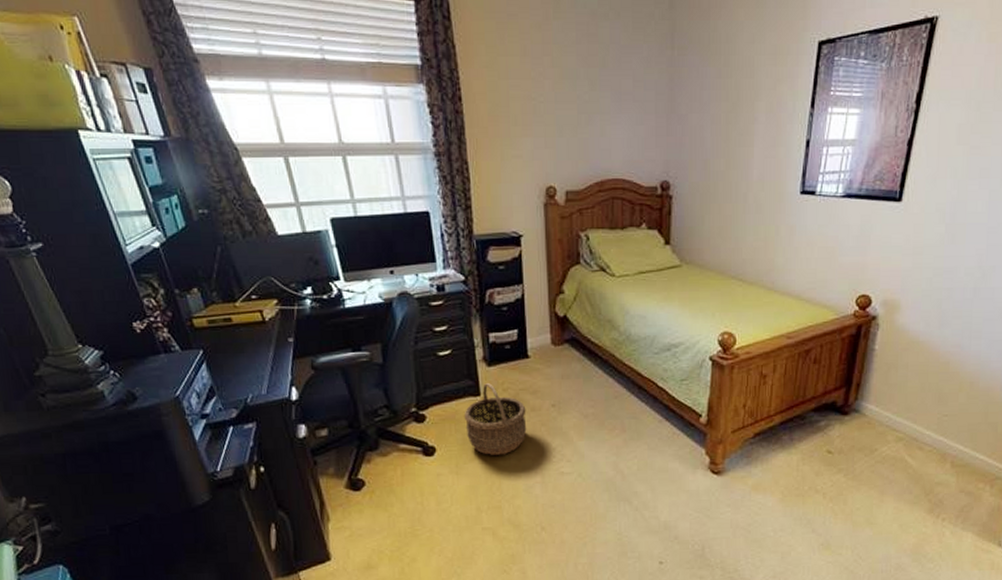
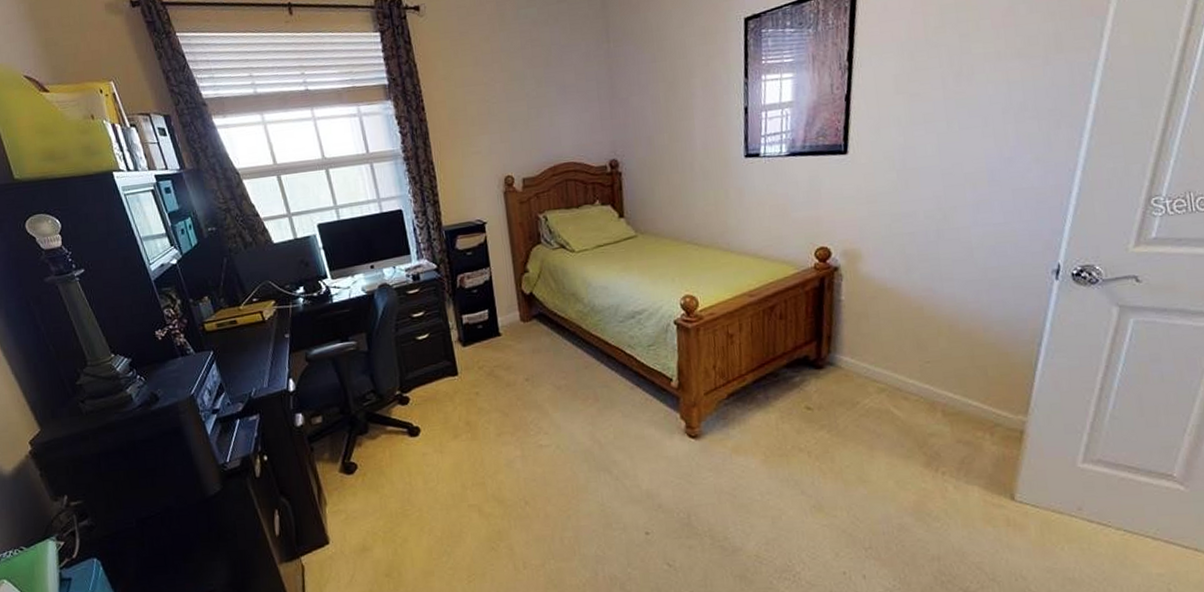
wicker basket: present [464,382,527,455] -> none [444,362,504,432]

